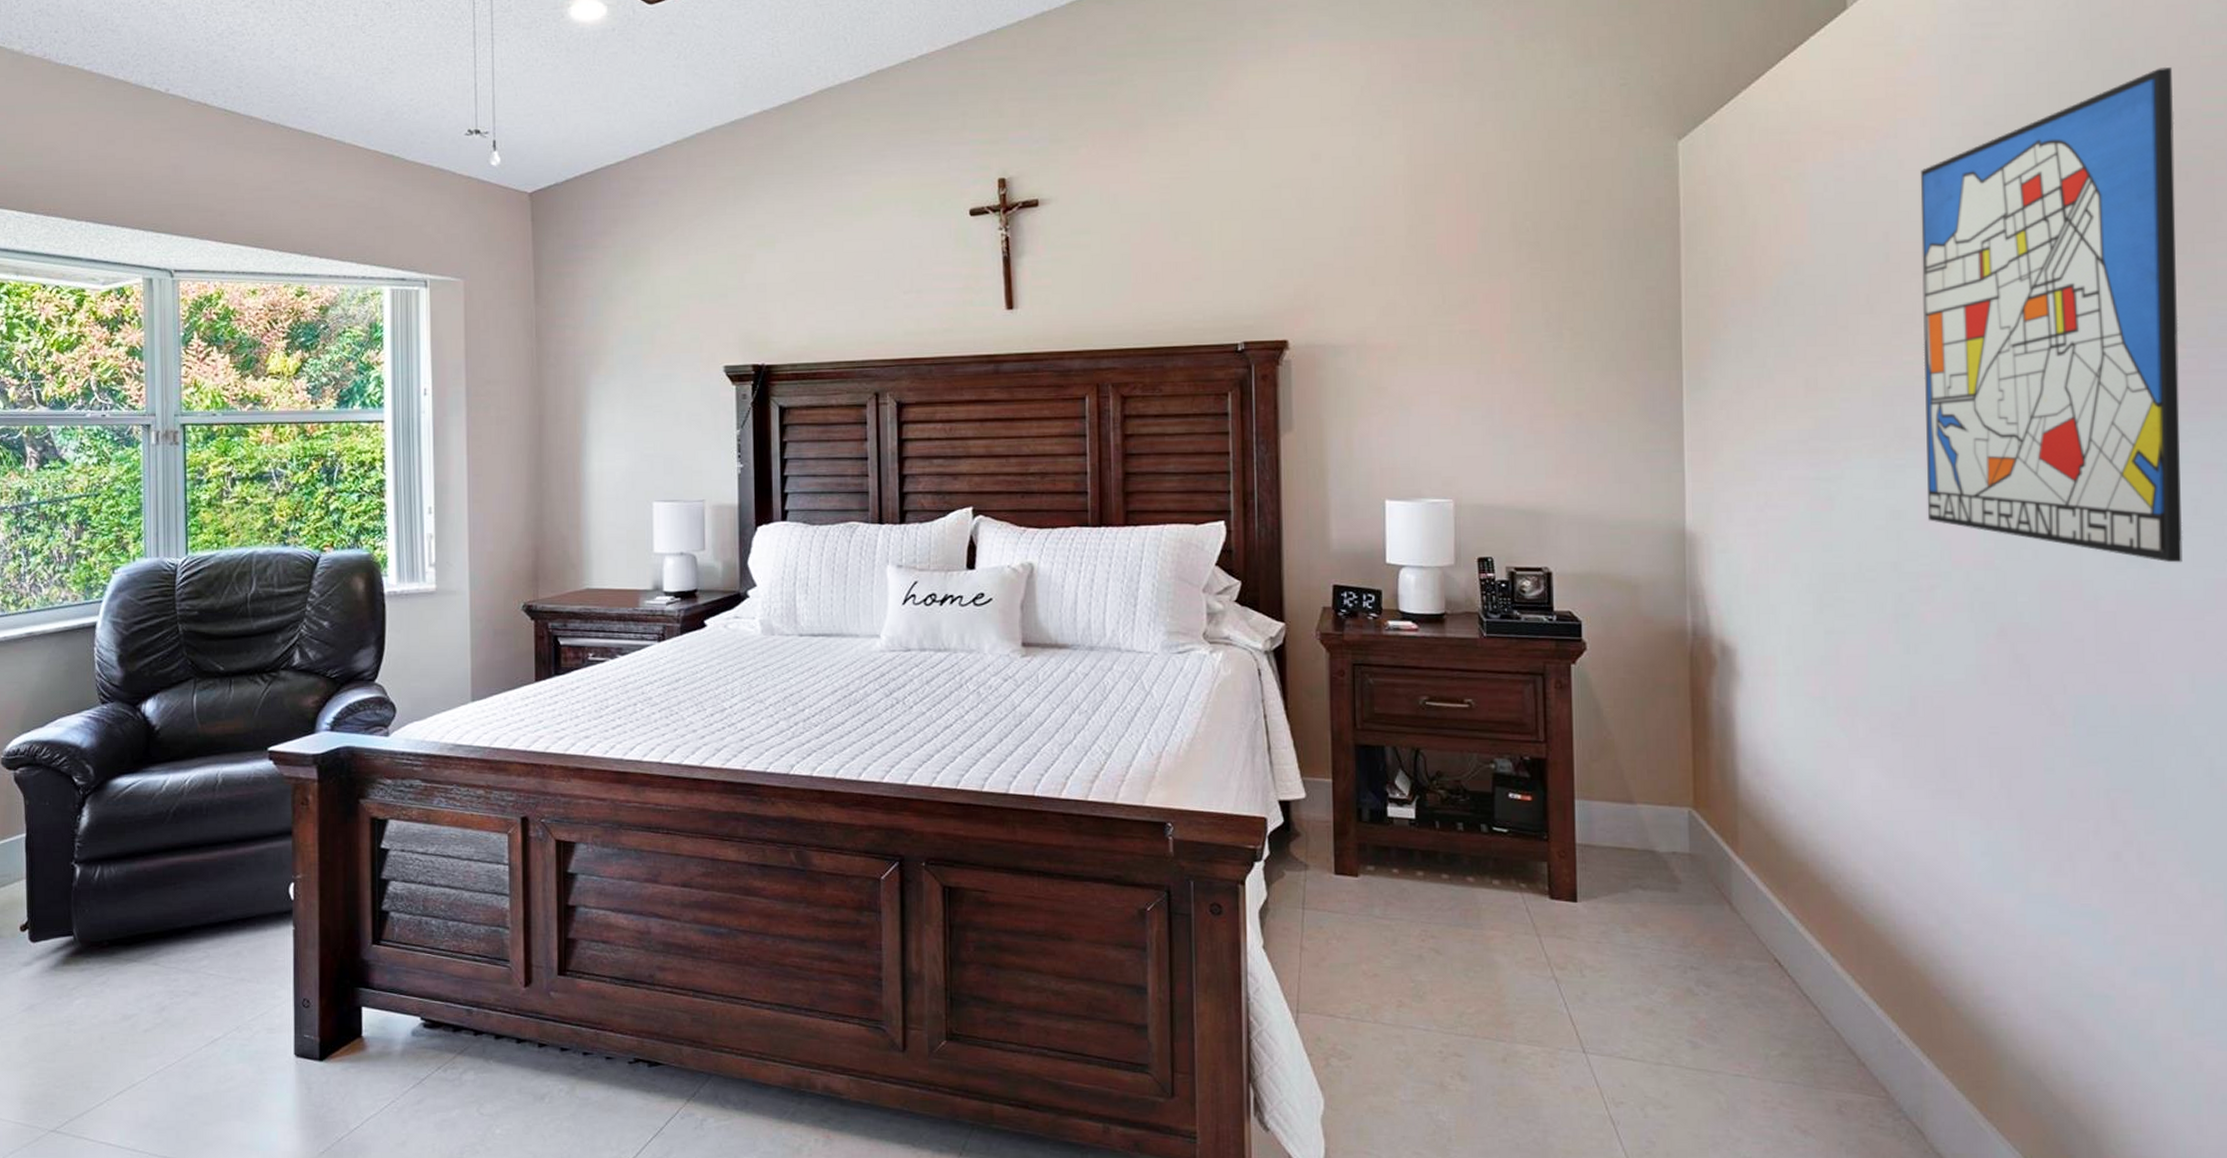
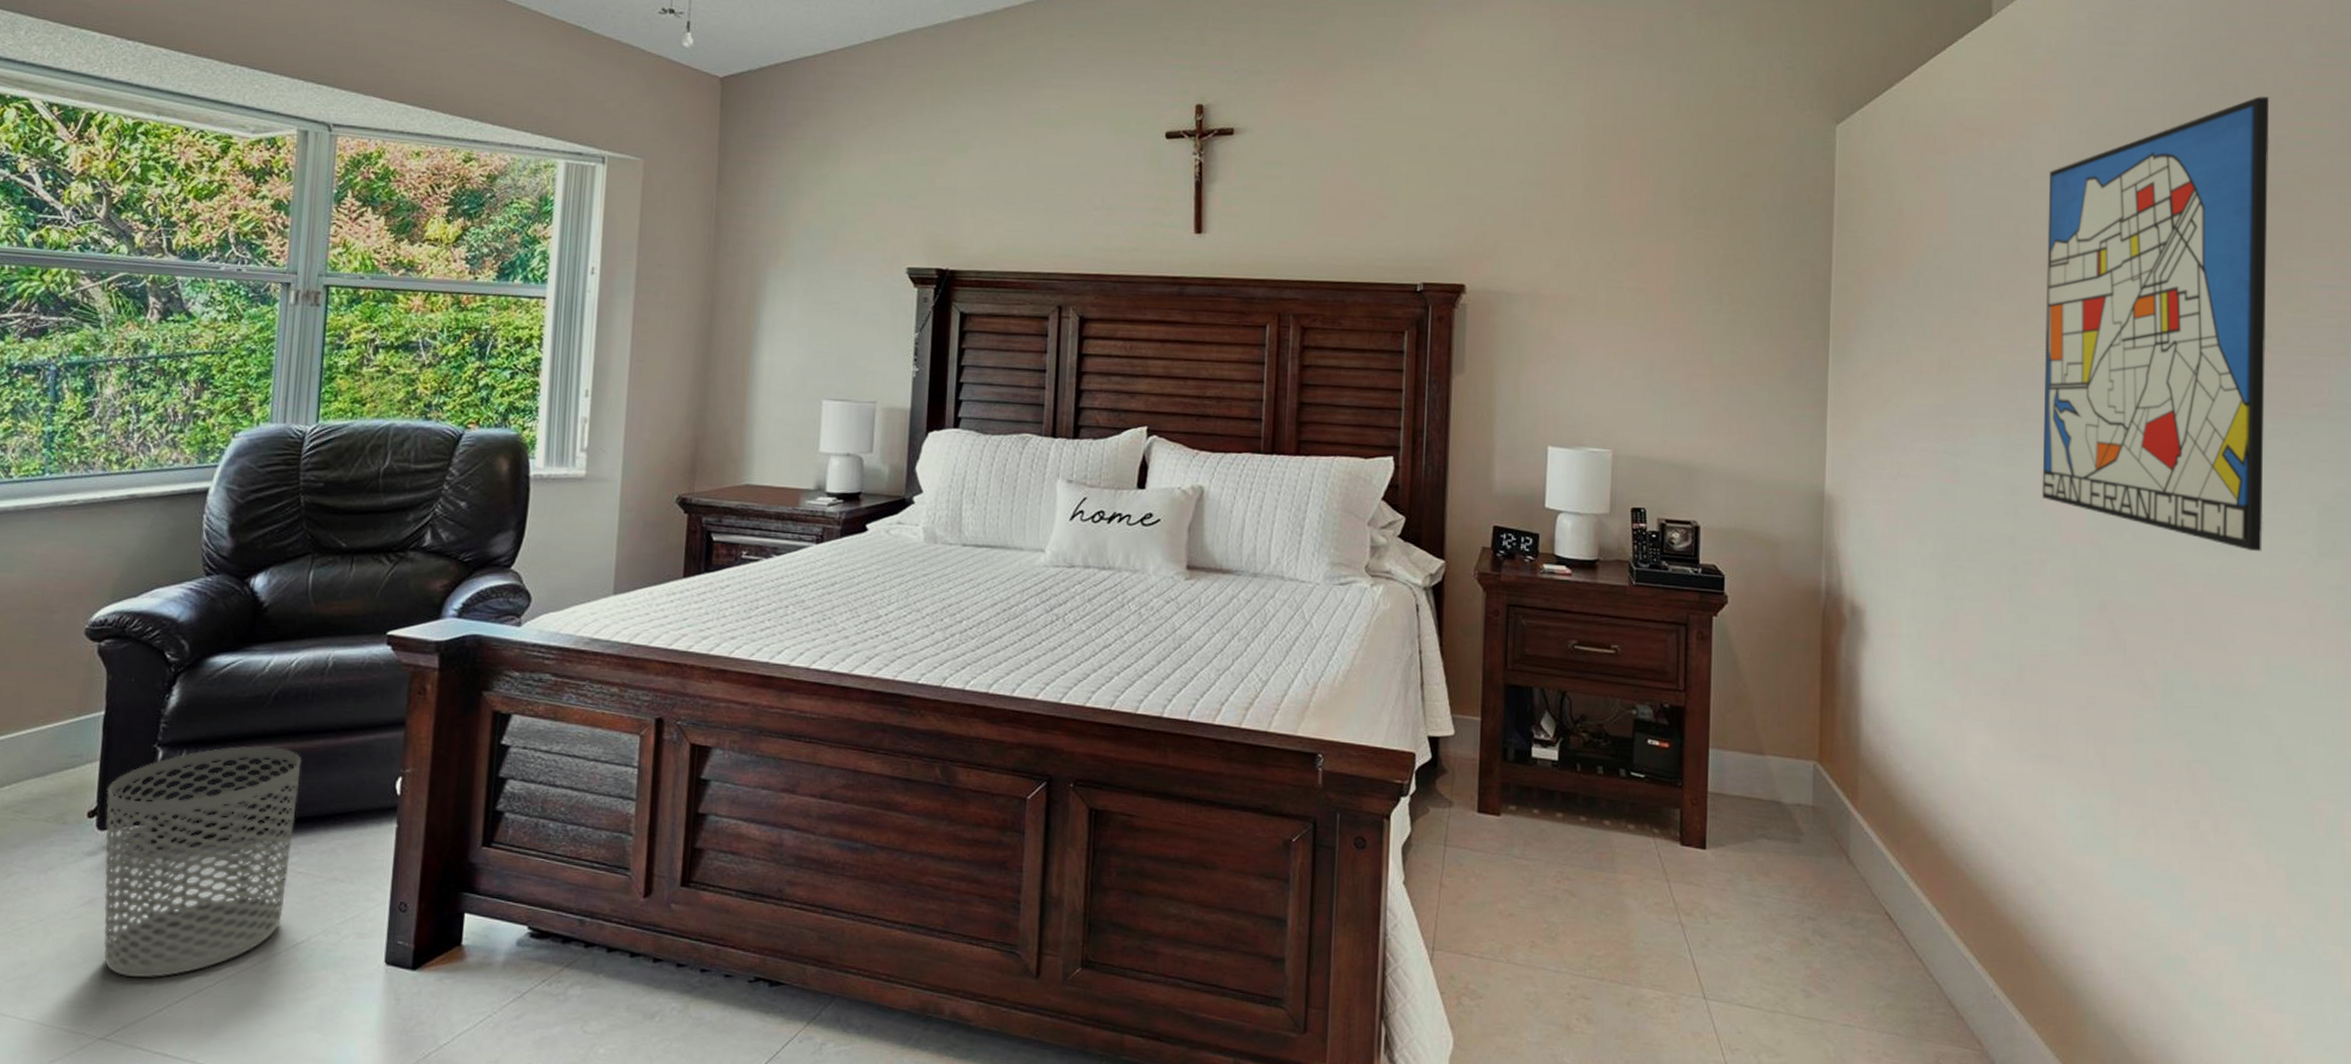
waste bin: none [34,859,203,1075] -> present [103,746,302,978]

